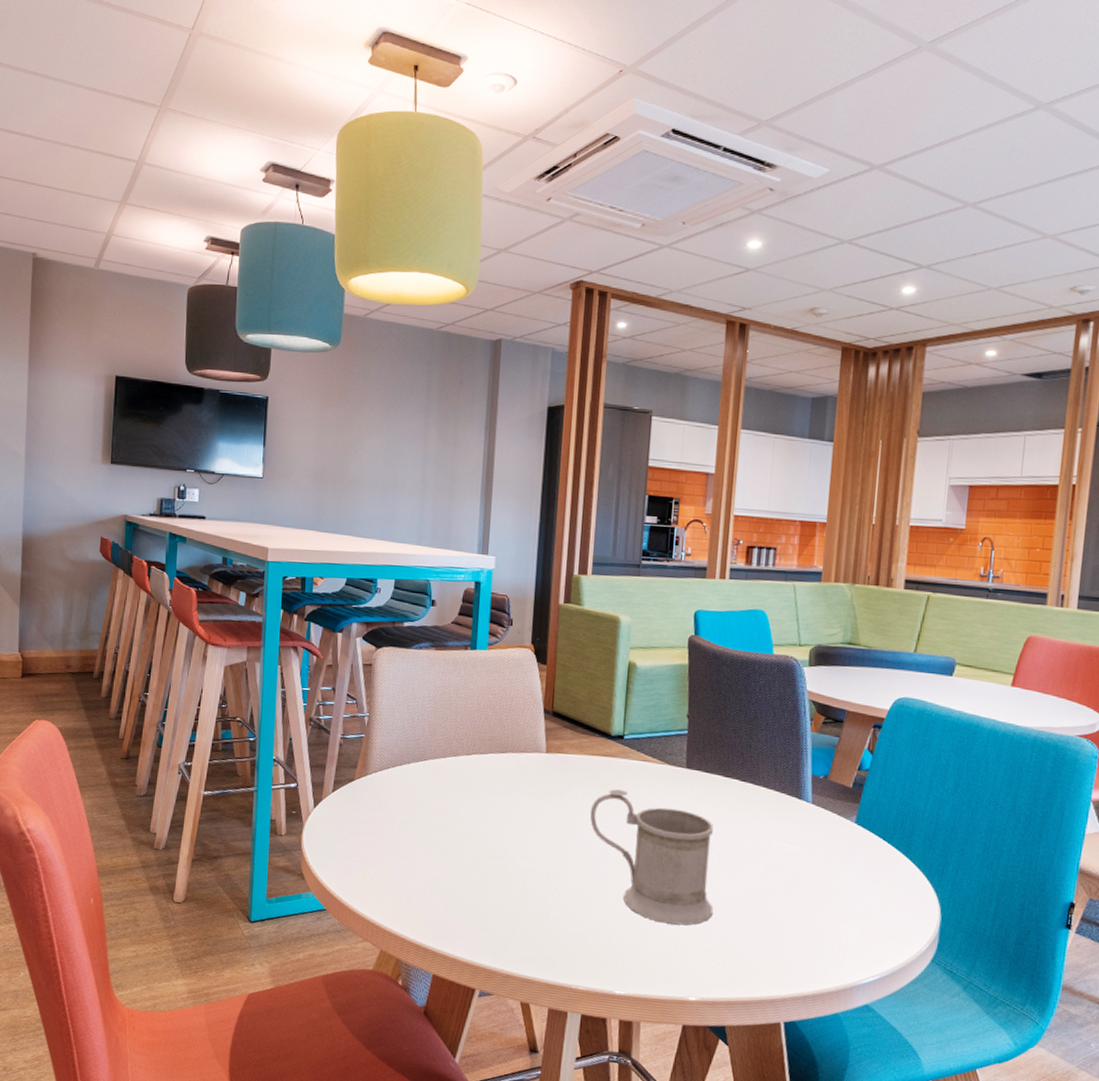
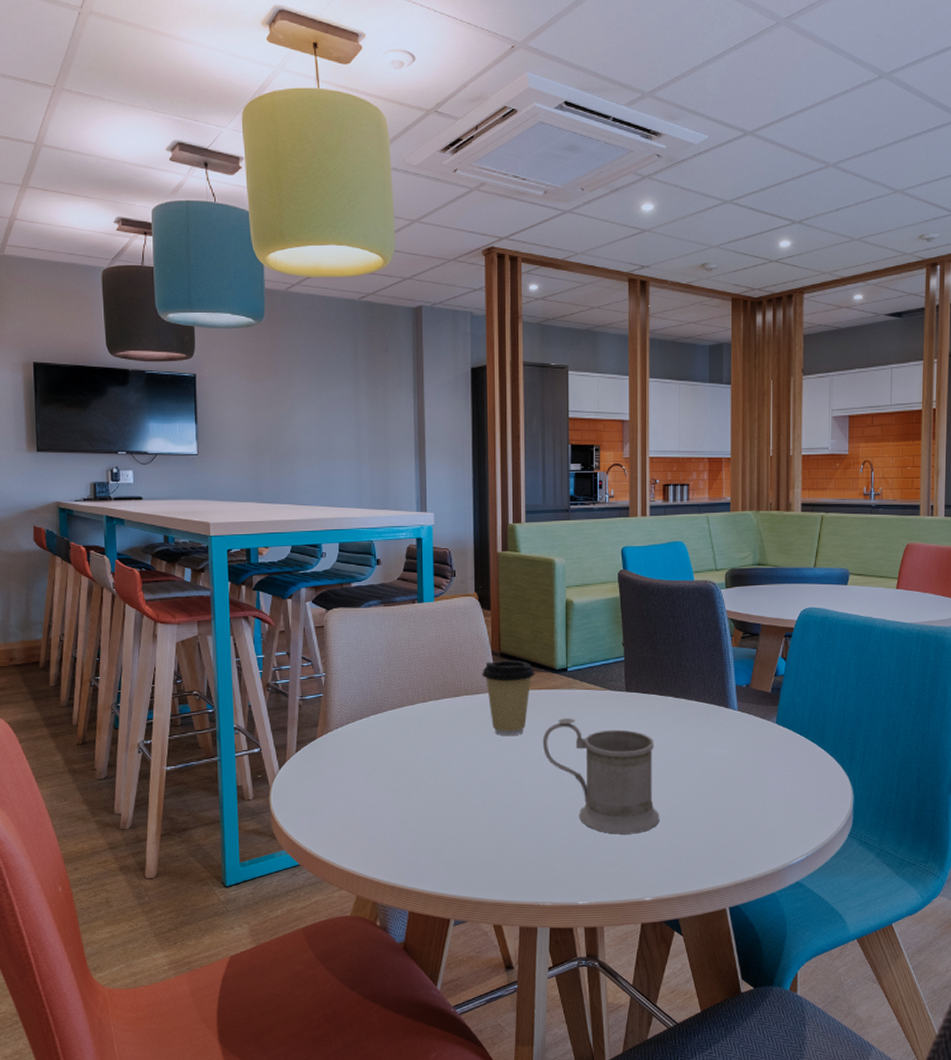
coffee cup: none [531,719,589,802] -> present [482,660,535,737]

